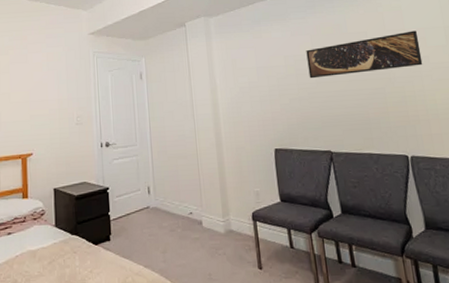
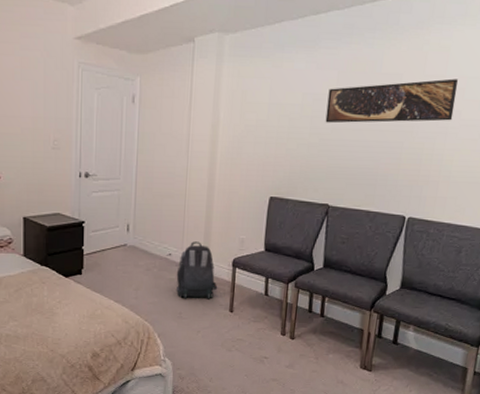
backpack: none [200,198,243,259] -> present [176,241,218,300]

